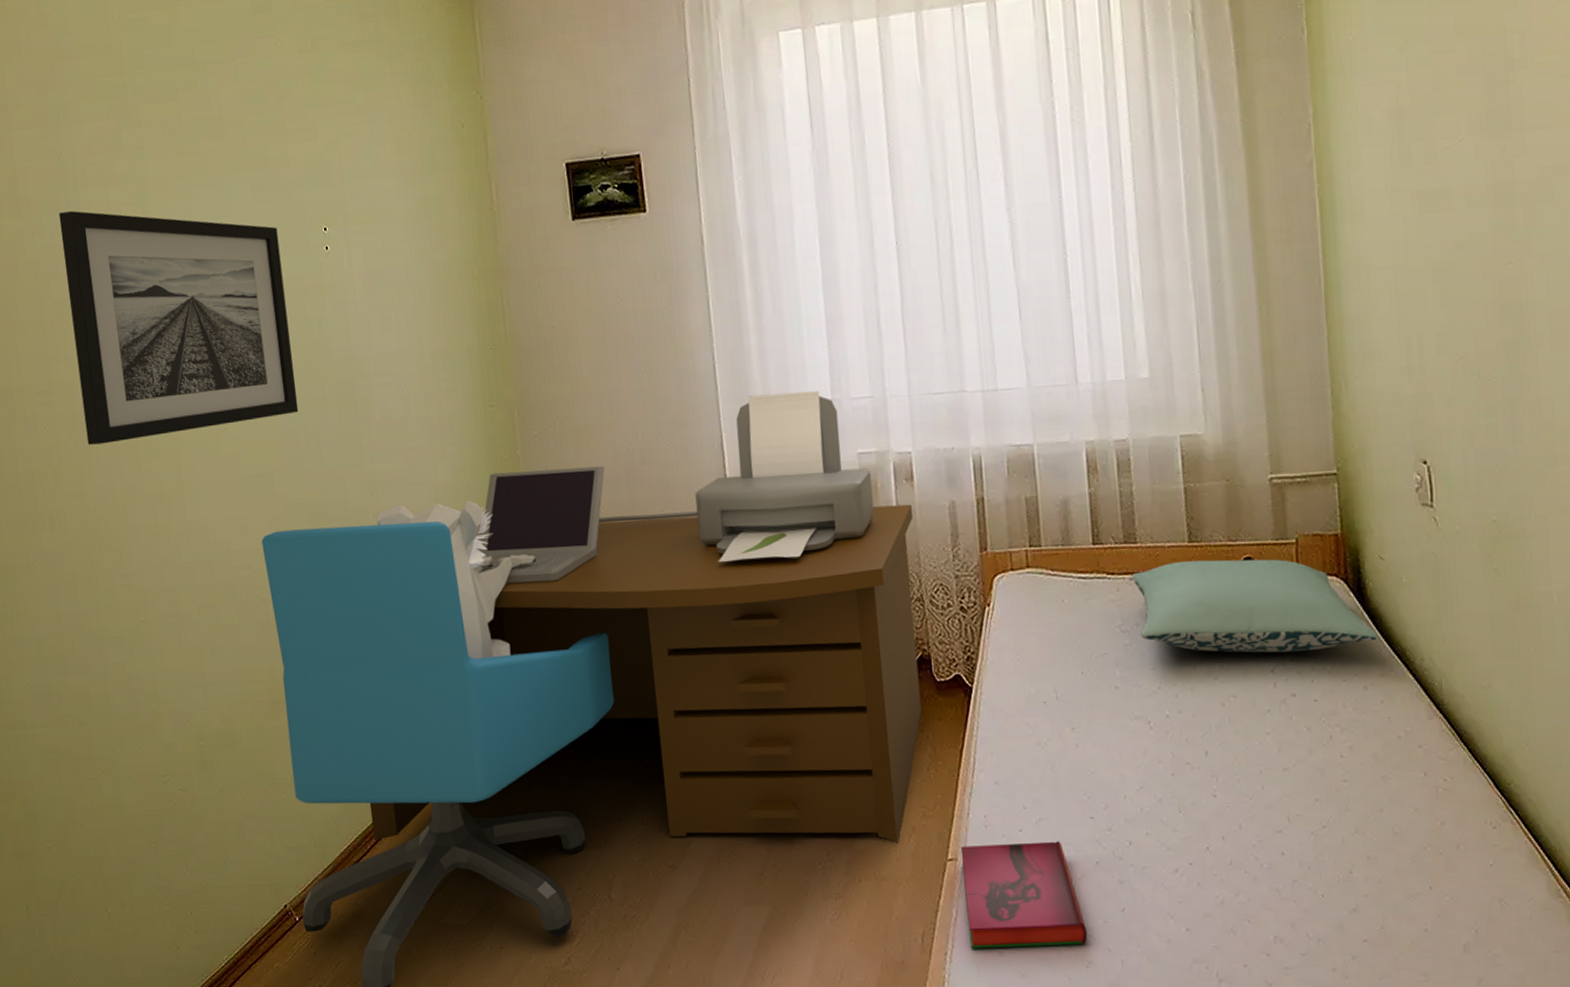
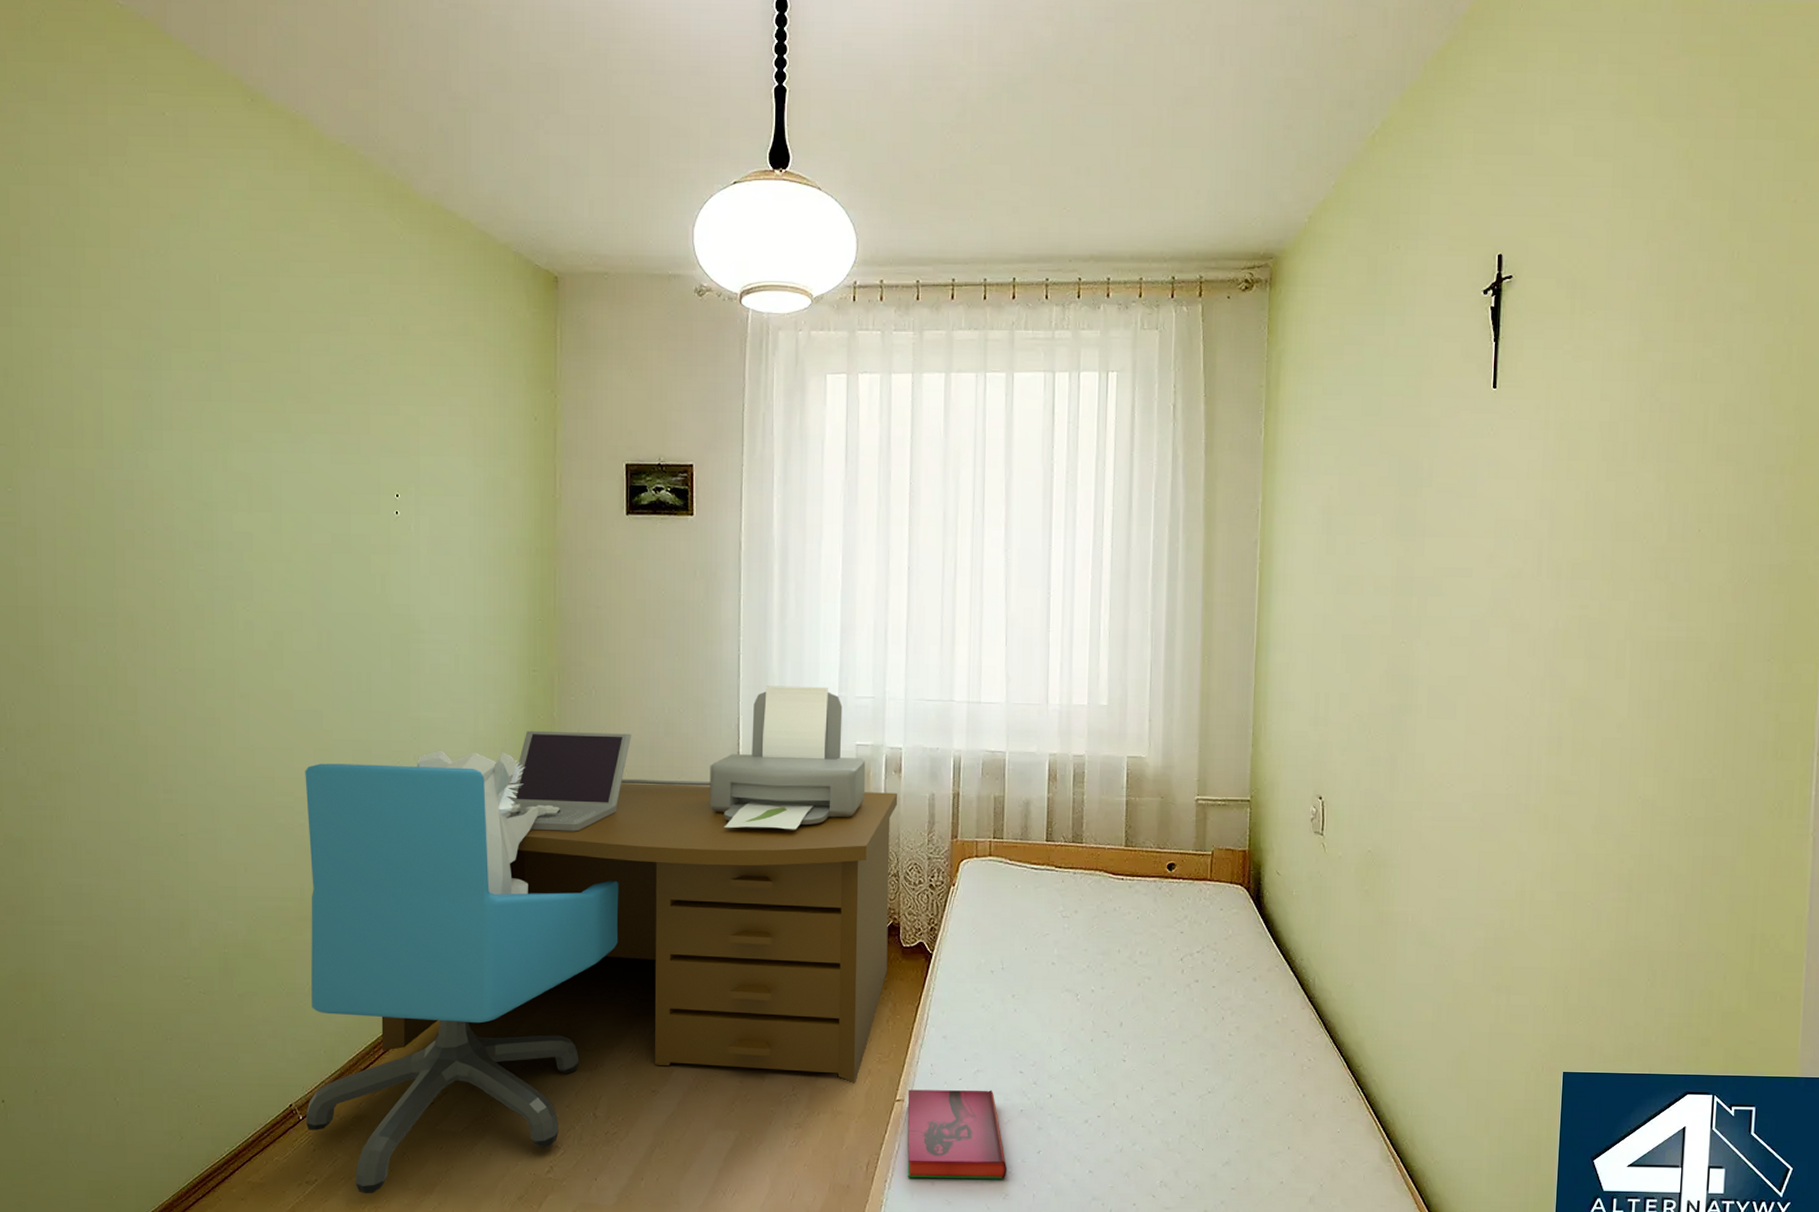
wall art: present [58,210,299,445] -> none [141,449,354,668]
pillow: present [1131,559,1378,653] -> none [1075,861,1269,946]

